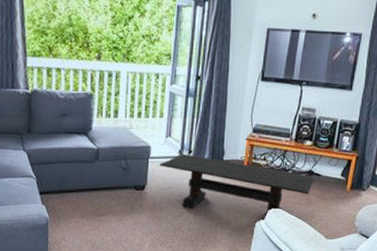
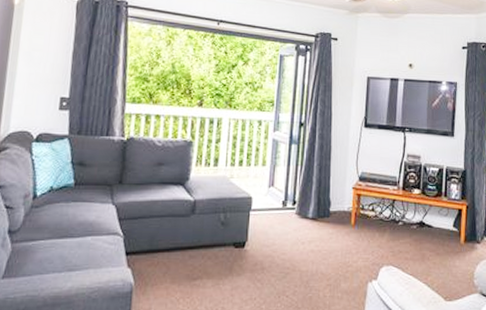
coffee table: present [159,153,315,220] -> none [261,205,426,280]

